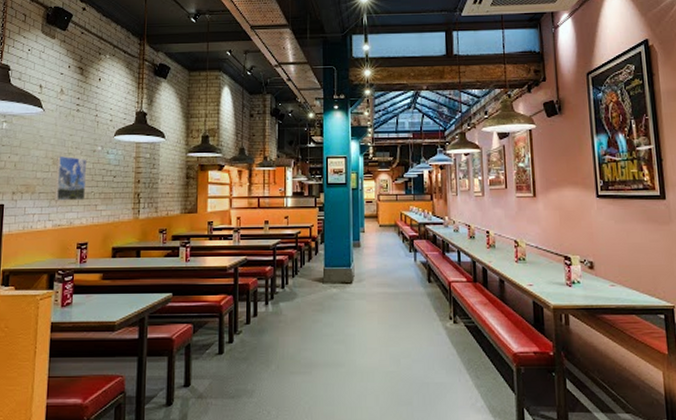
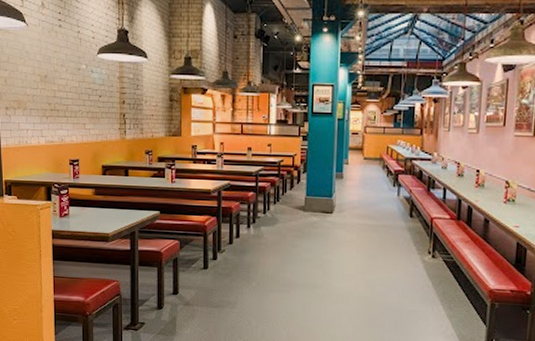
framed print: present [54,155,88,201] -> none [44,72,74,119]

